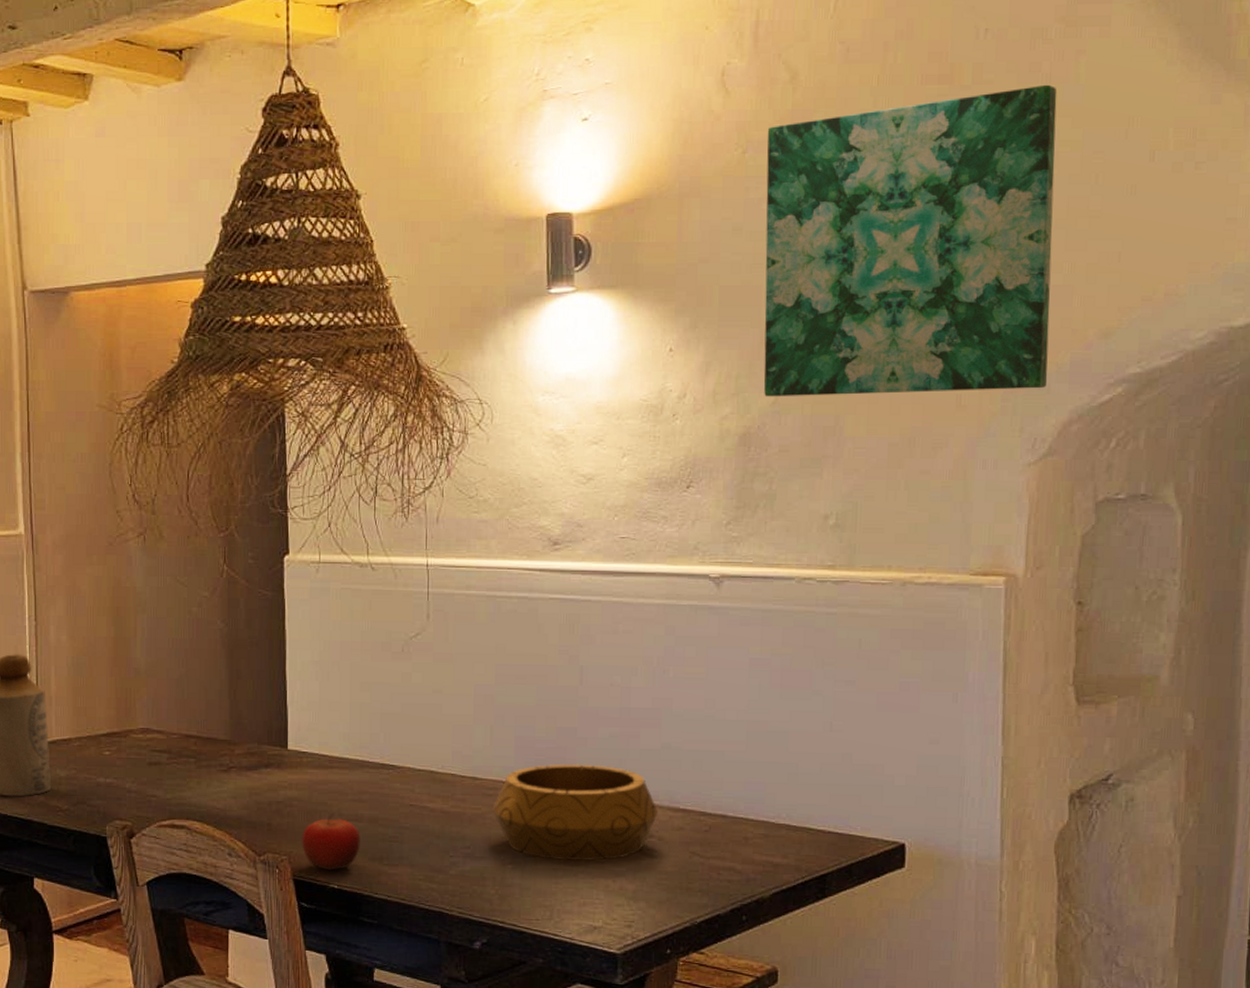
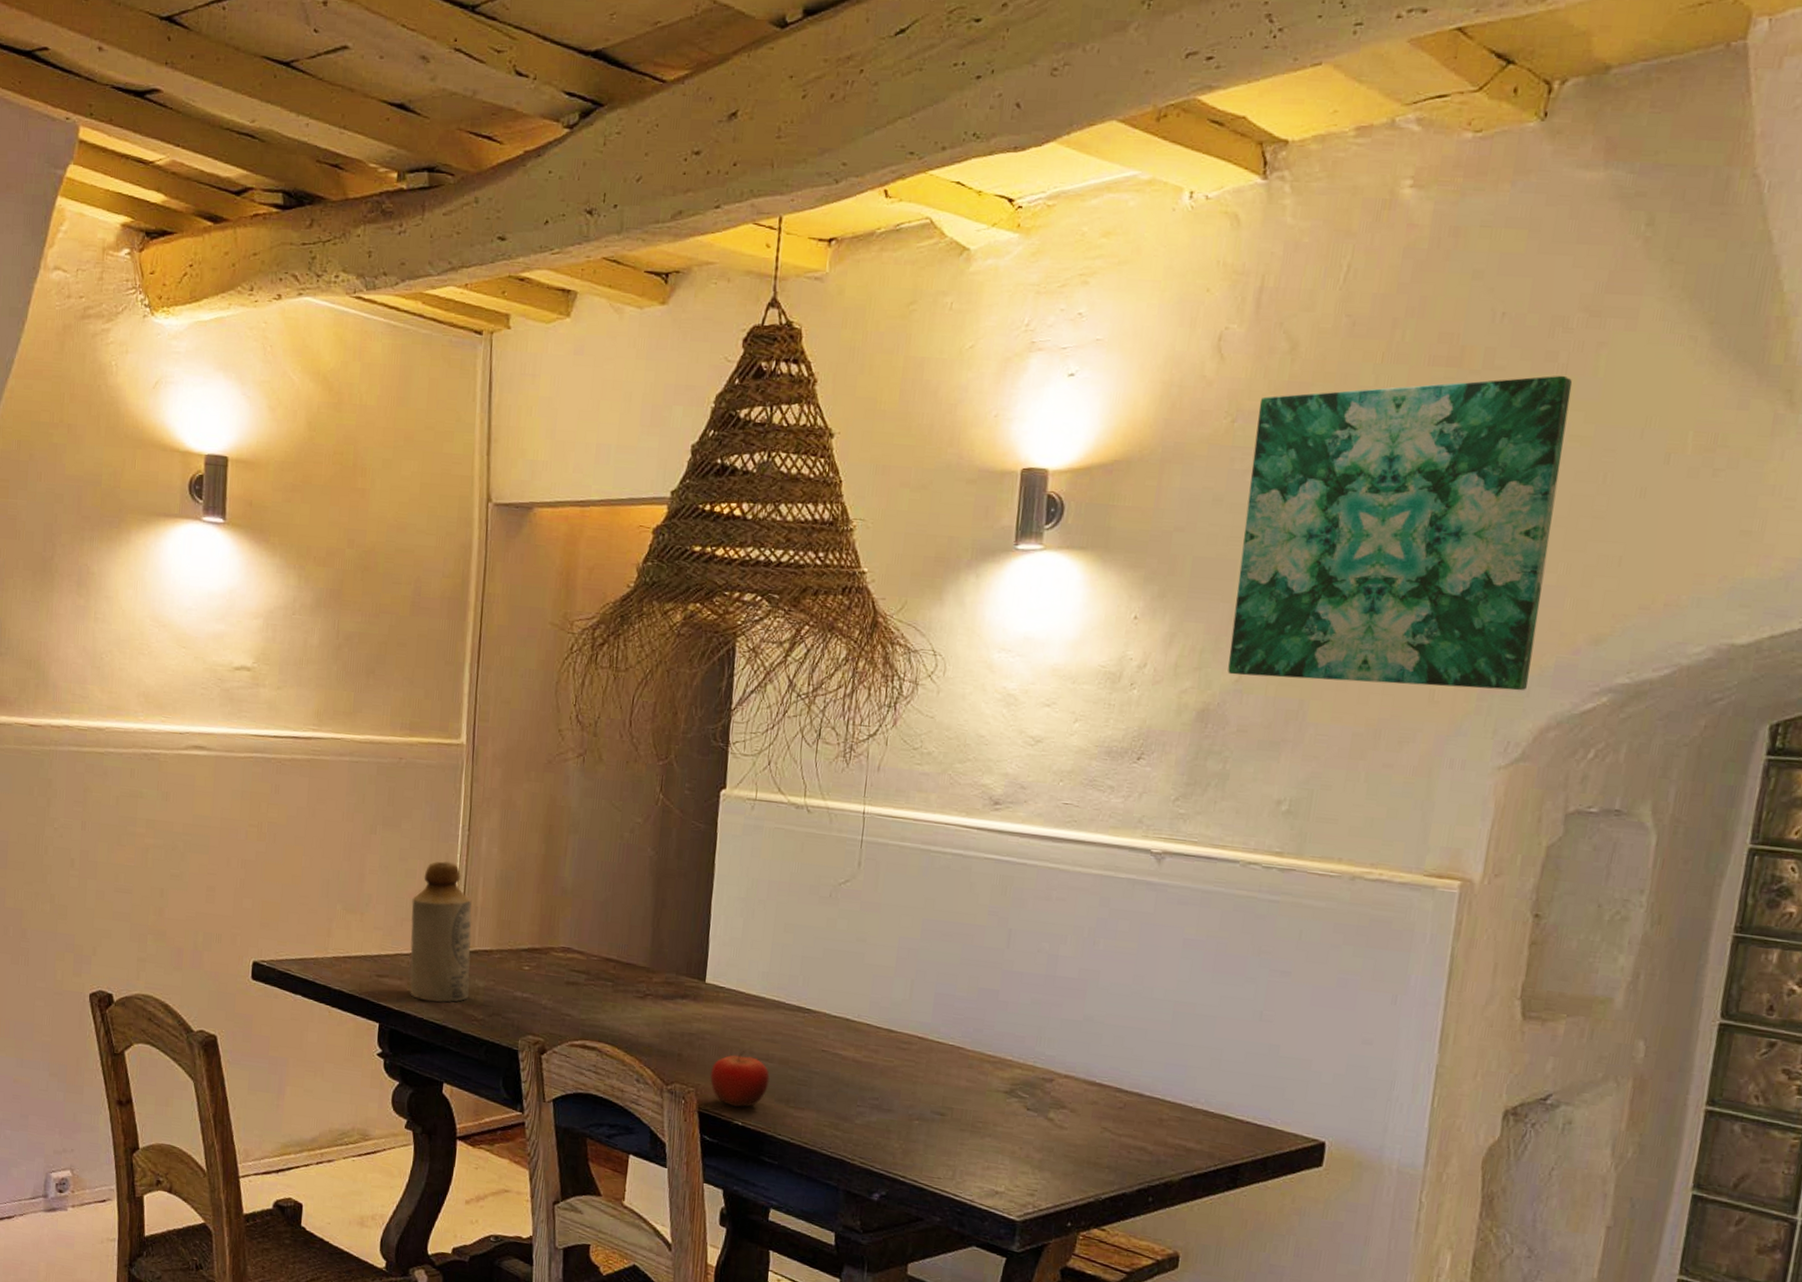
decorative bowl: present [493,764,659,861] -> none [905,1024,1074,1127]

